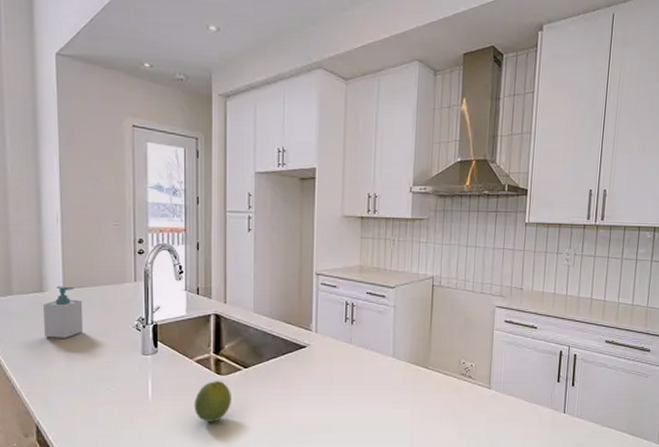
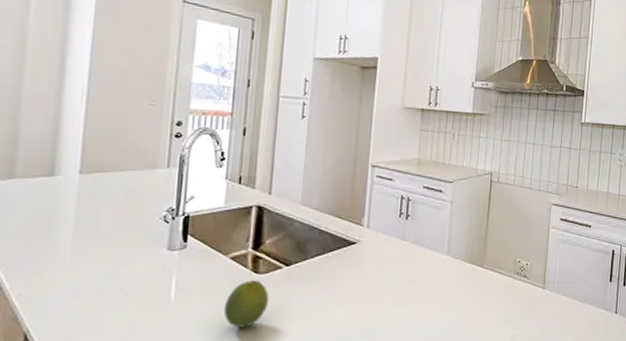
soap bottle: present [43,286,84,338] -> none [49,169,102,230]

